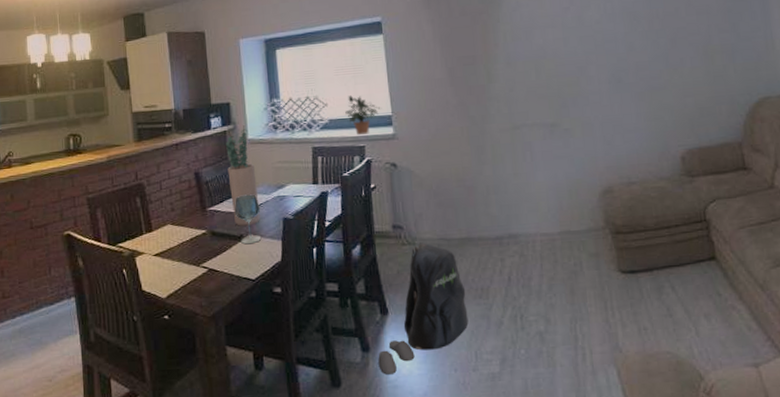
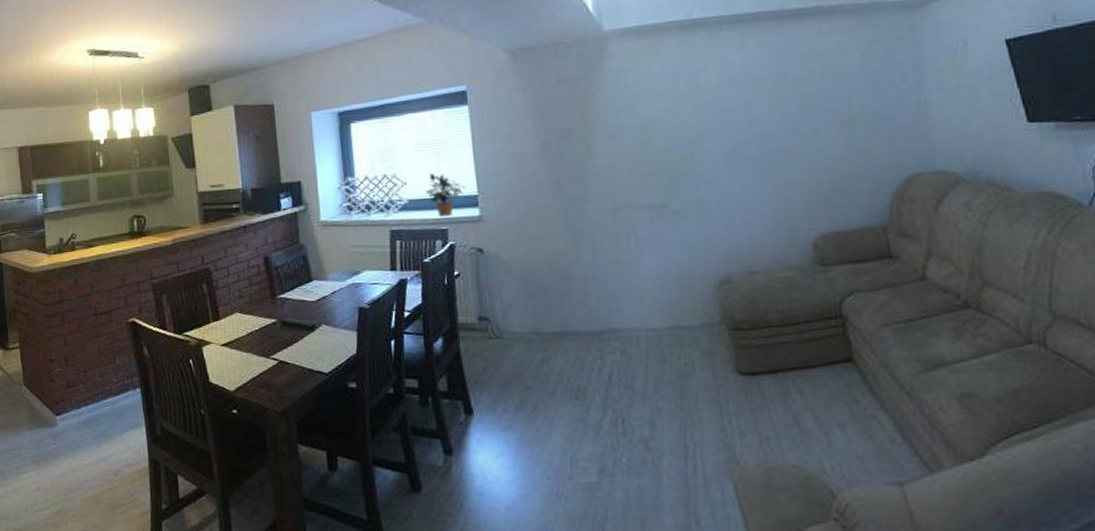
vase: present [226,125,260,226] -> none [297,206,334,316]
wine glass: present [234,194,262,245] -> none [306,281,335,335]
slippers: present [378,340,415,375] -> none [462,443,503,480]
backpack: present [403,242,468,351] -> none [490,336,563,455]

